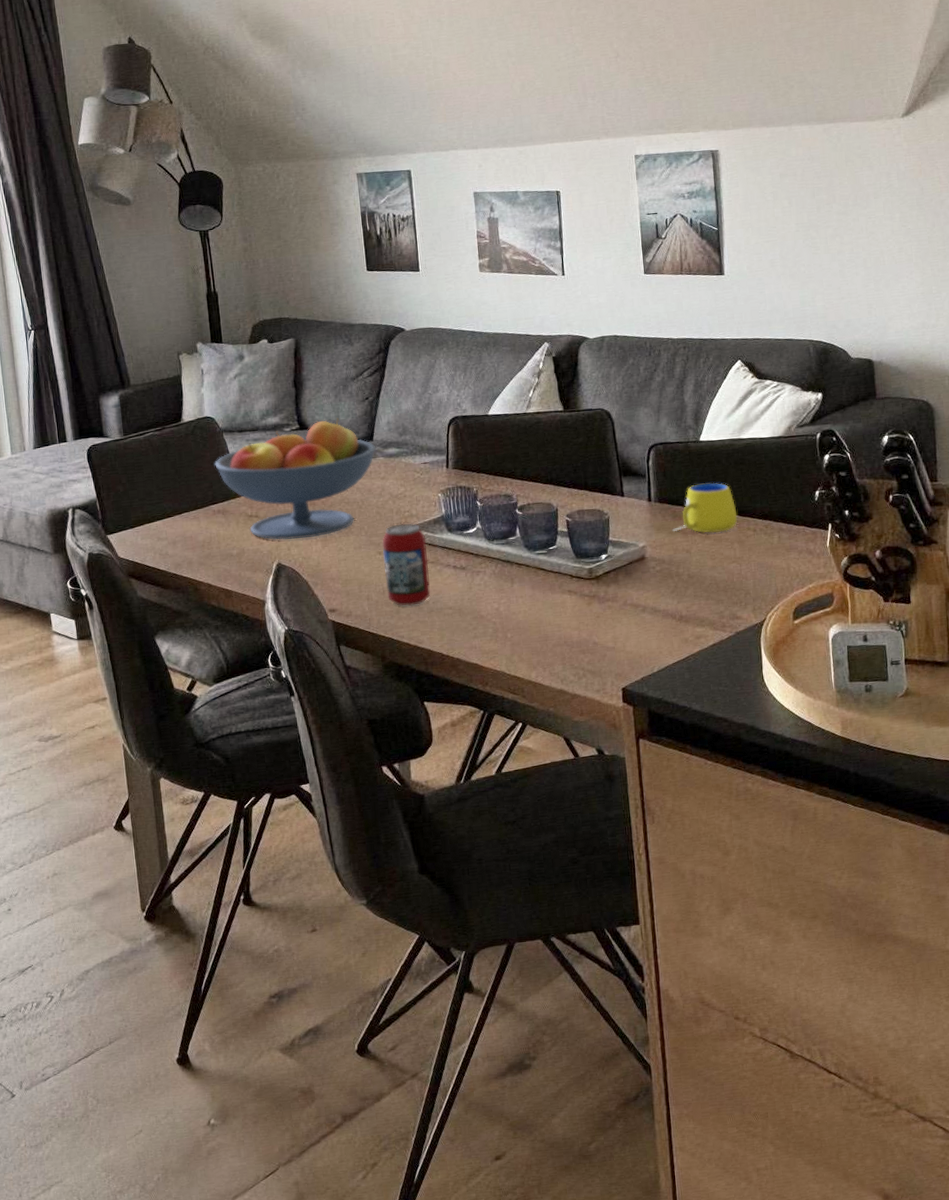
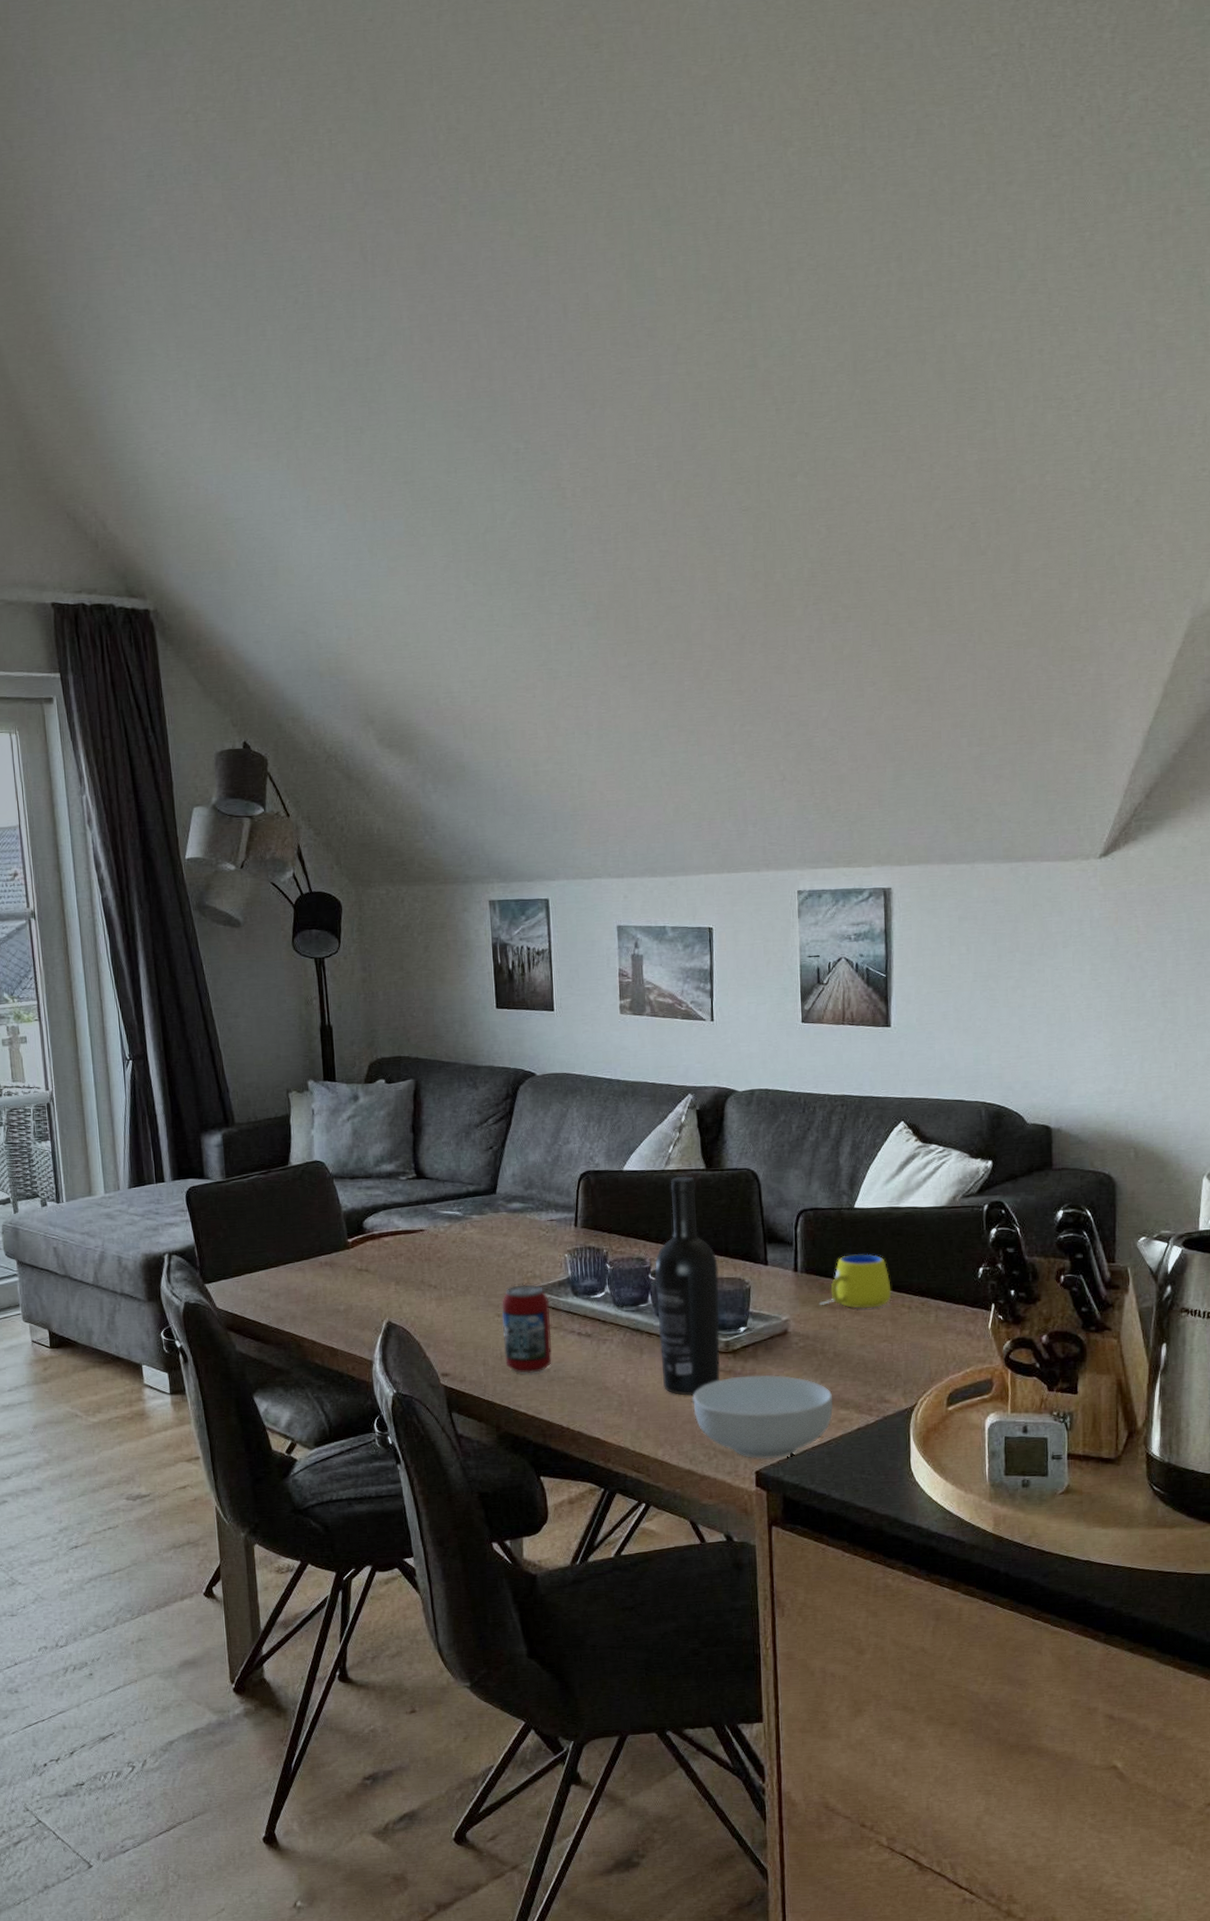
fruit bowl: present [215,418,376,540] -> none [323,1167,499,1297]
wine bottle: none [520,417,585,621] -> present [654,1175,720,1396]
cereal bowl: none [561,597,690,676] -> present [693,1375,833,1459]

